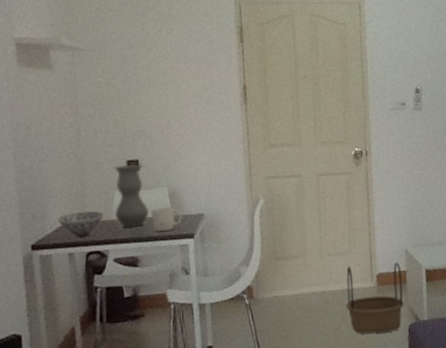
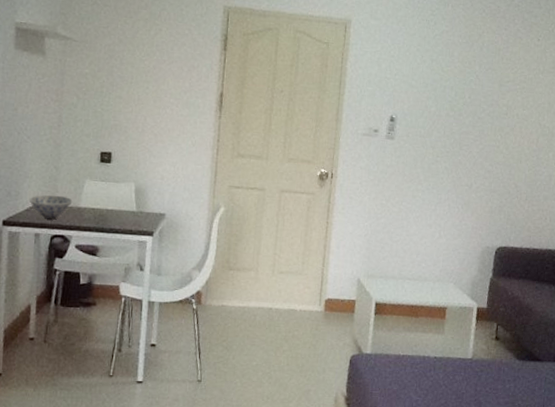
vase: present [113,165,149,229] -> none [82,156,115,218]
mug: present [151,207,182,232] -> none [115,202,145,226]
basket: present [346,262,404,334] -> none [290,286,351,359]

